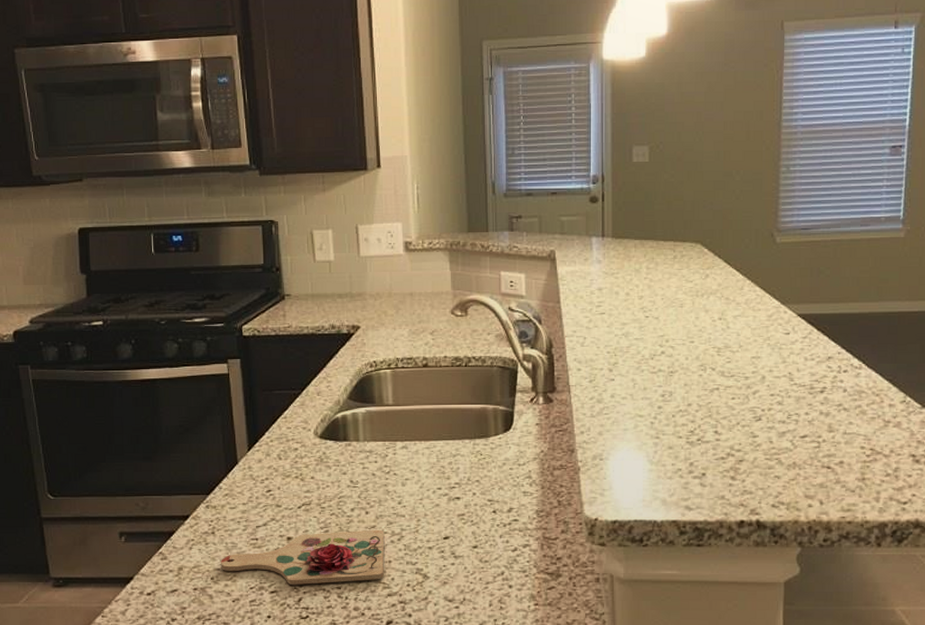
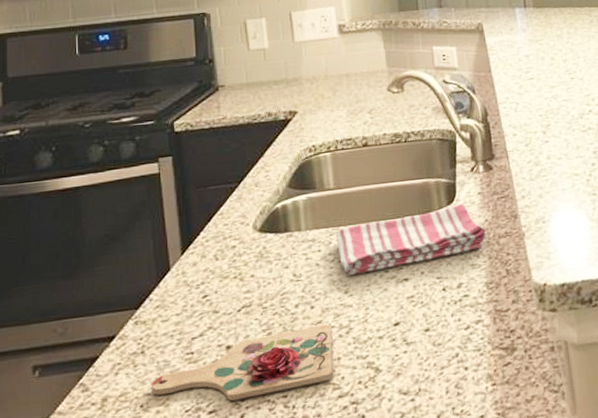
dish towel: none [393,433,541,488] -> present [336,204,487,276]

